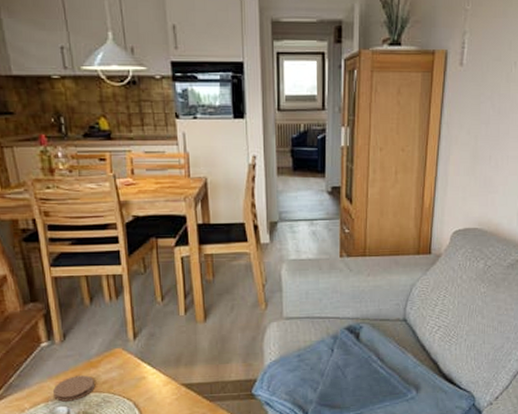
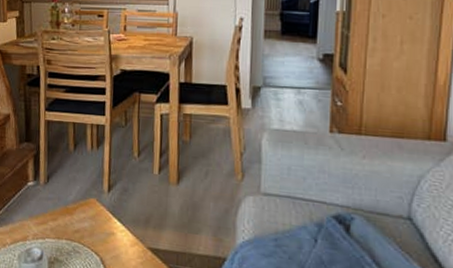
coaster: present [53,375,94,402] -> none [32,219,68,245]

